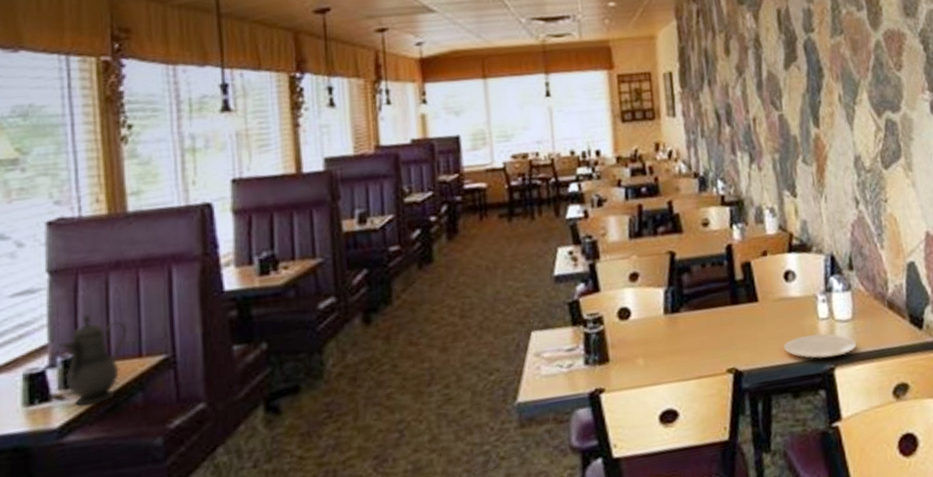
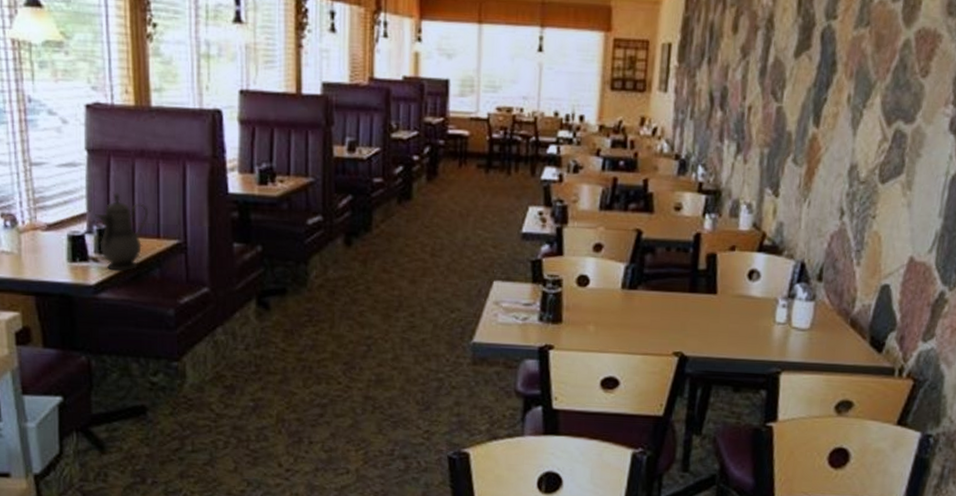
plate: present [783,334,857,359] -> none [733,336,809,362]

